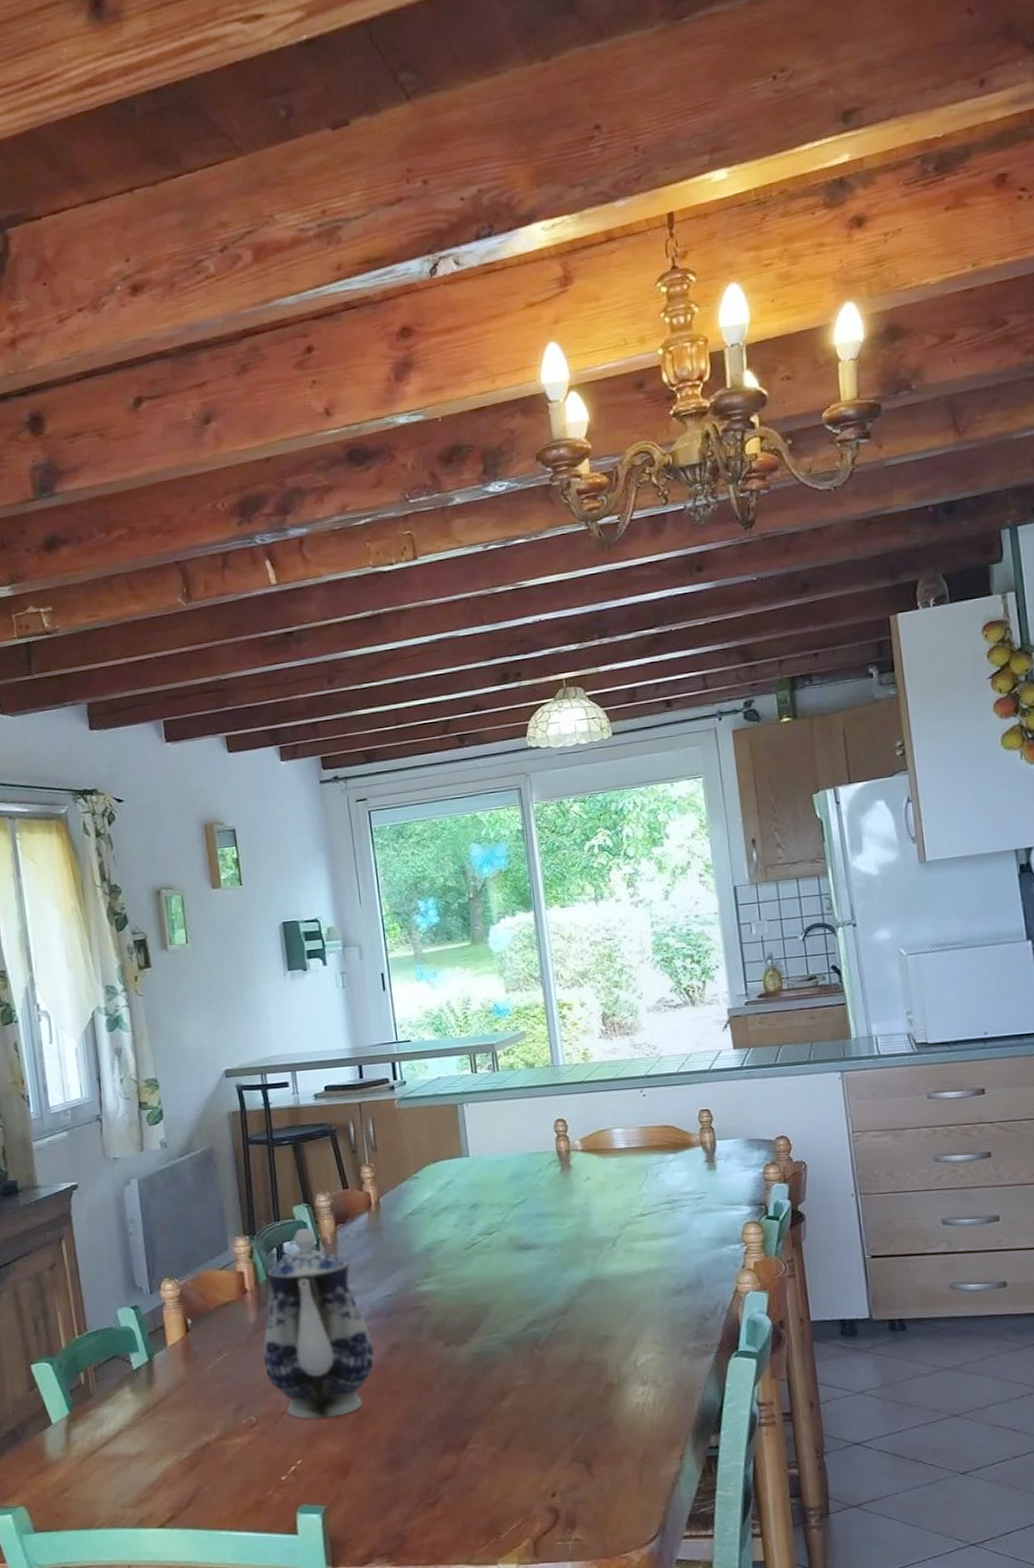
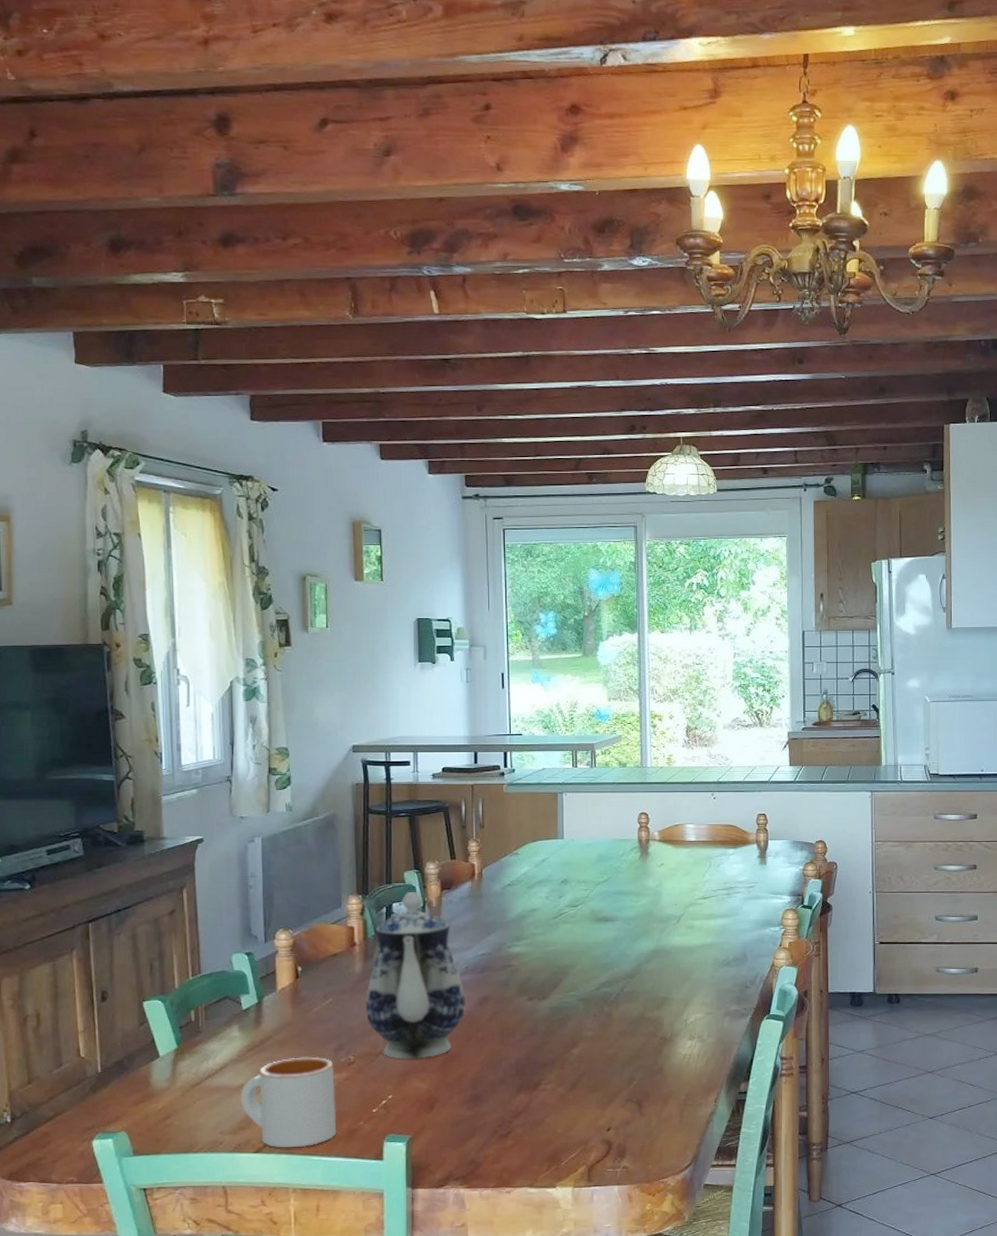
mug: none [138,1419,245,1522] -> present [239,1056,337,1148]

